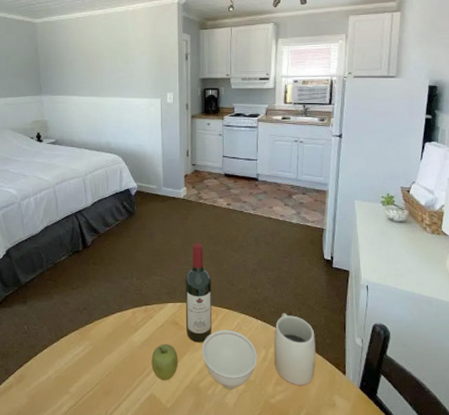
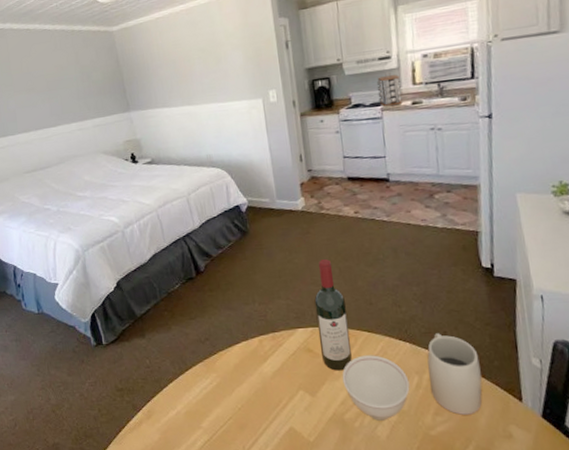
fruit: present [151,344,179,381] -> none [286,373,318,413]
spice rack: none [256,90,276,119] -> present [376,72,403,107]

